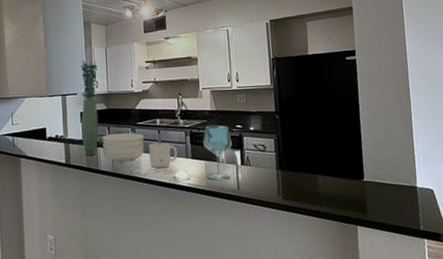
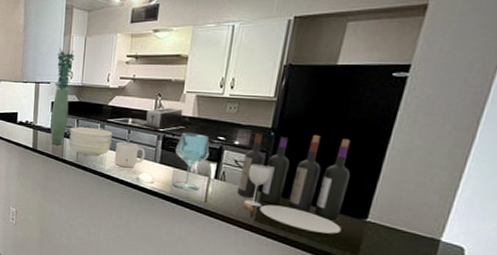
toaster: none [172,104,204,127] -> present [146,107,183,130]
wine bottle: none [260,113,349,200] -> present [236,133,351,234]

